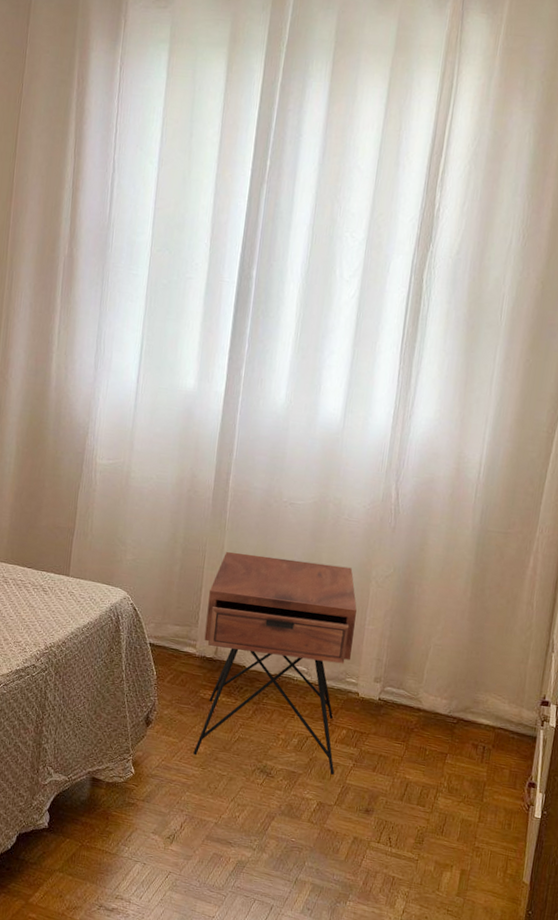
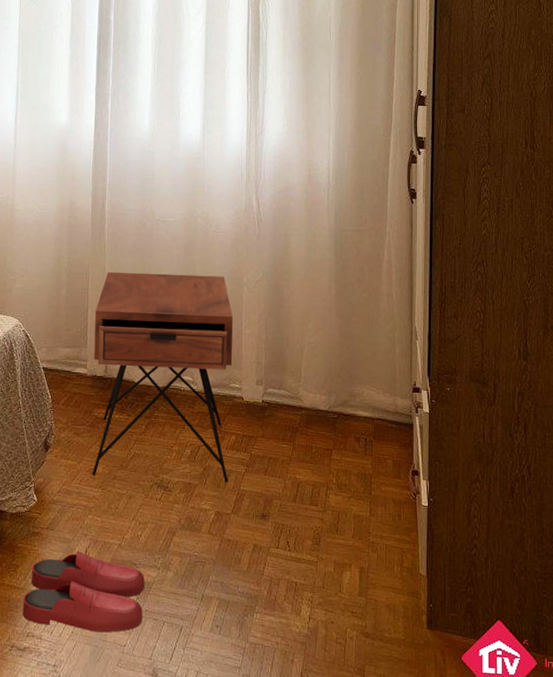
slippers: none [112,825,239,904] -> present [22,551,145,633]

